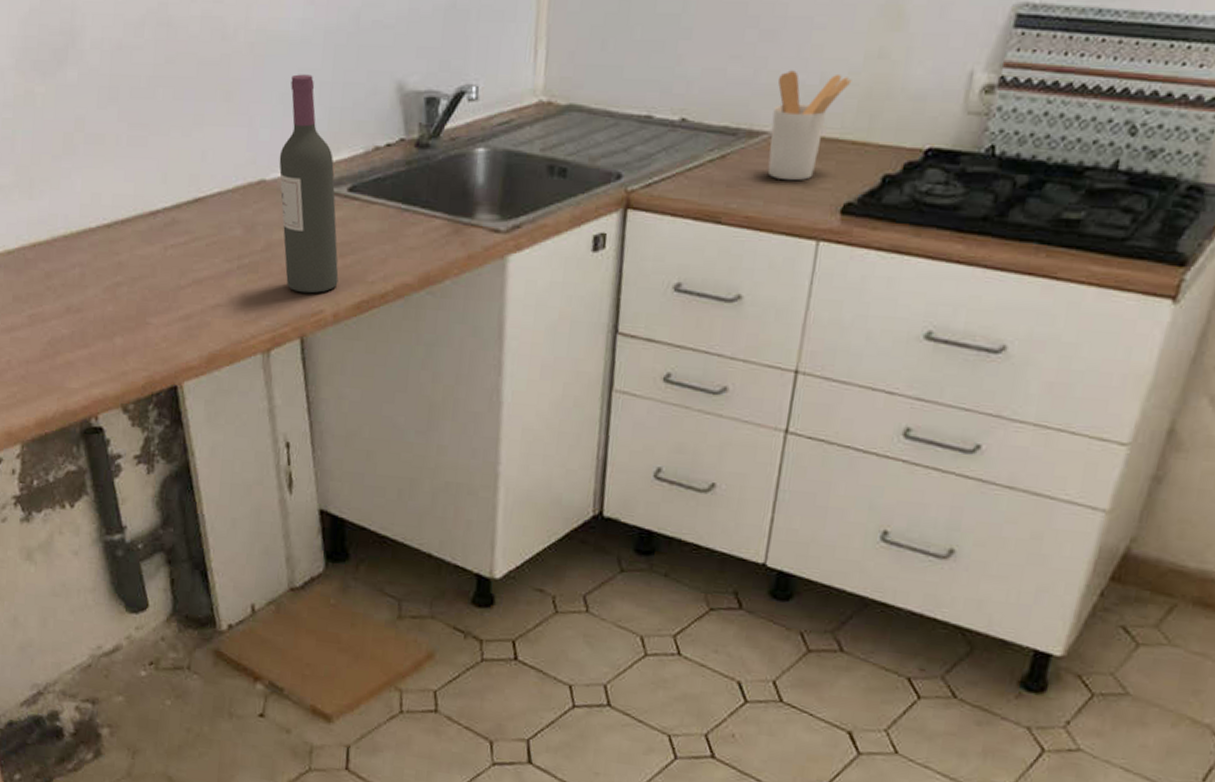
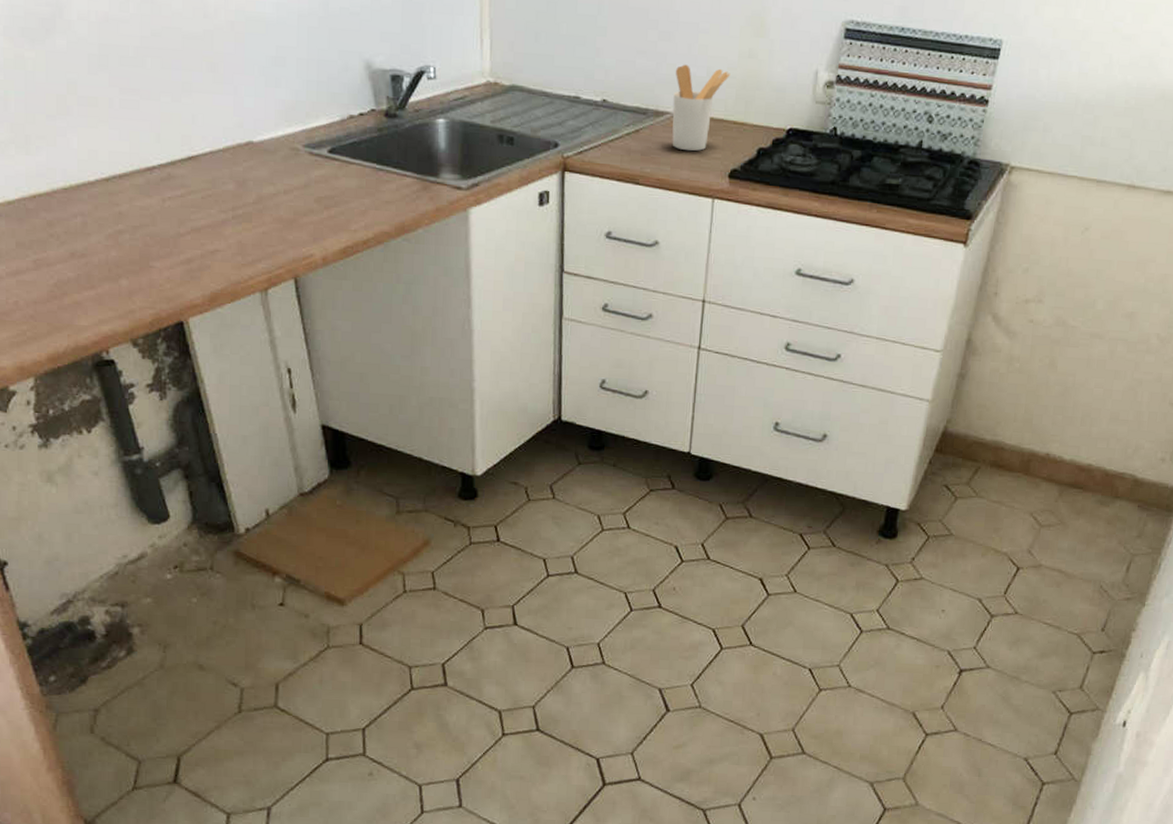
wine bottle: present [279,74,339,294] -> none [264,51,325,240]

